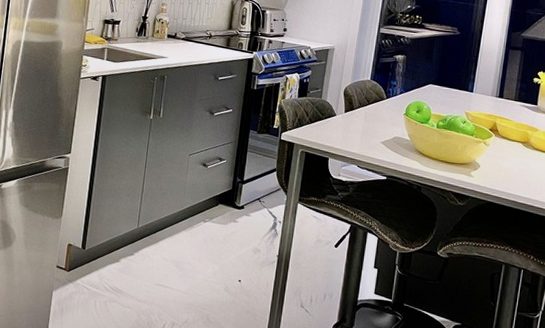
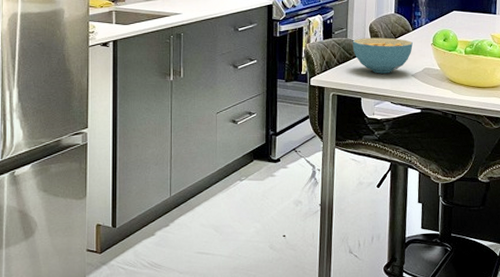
cereal bowl: none [325,100,386,138] -> present [352,37,413,74]

